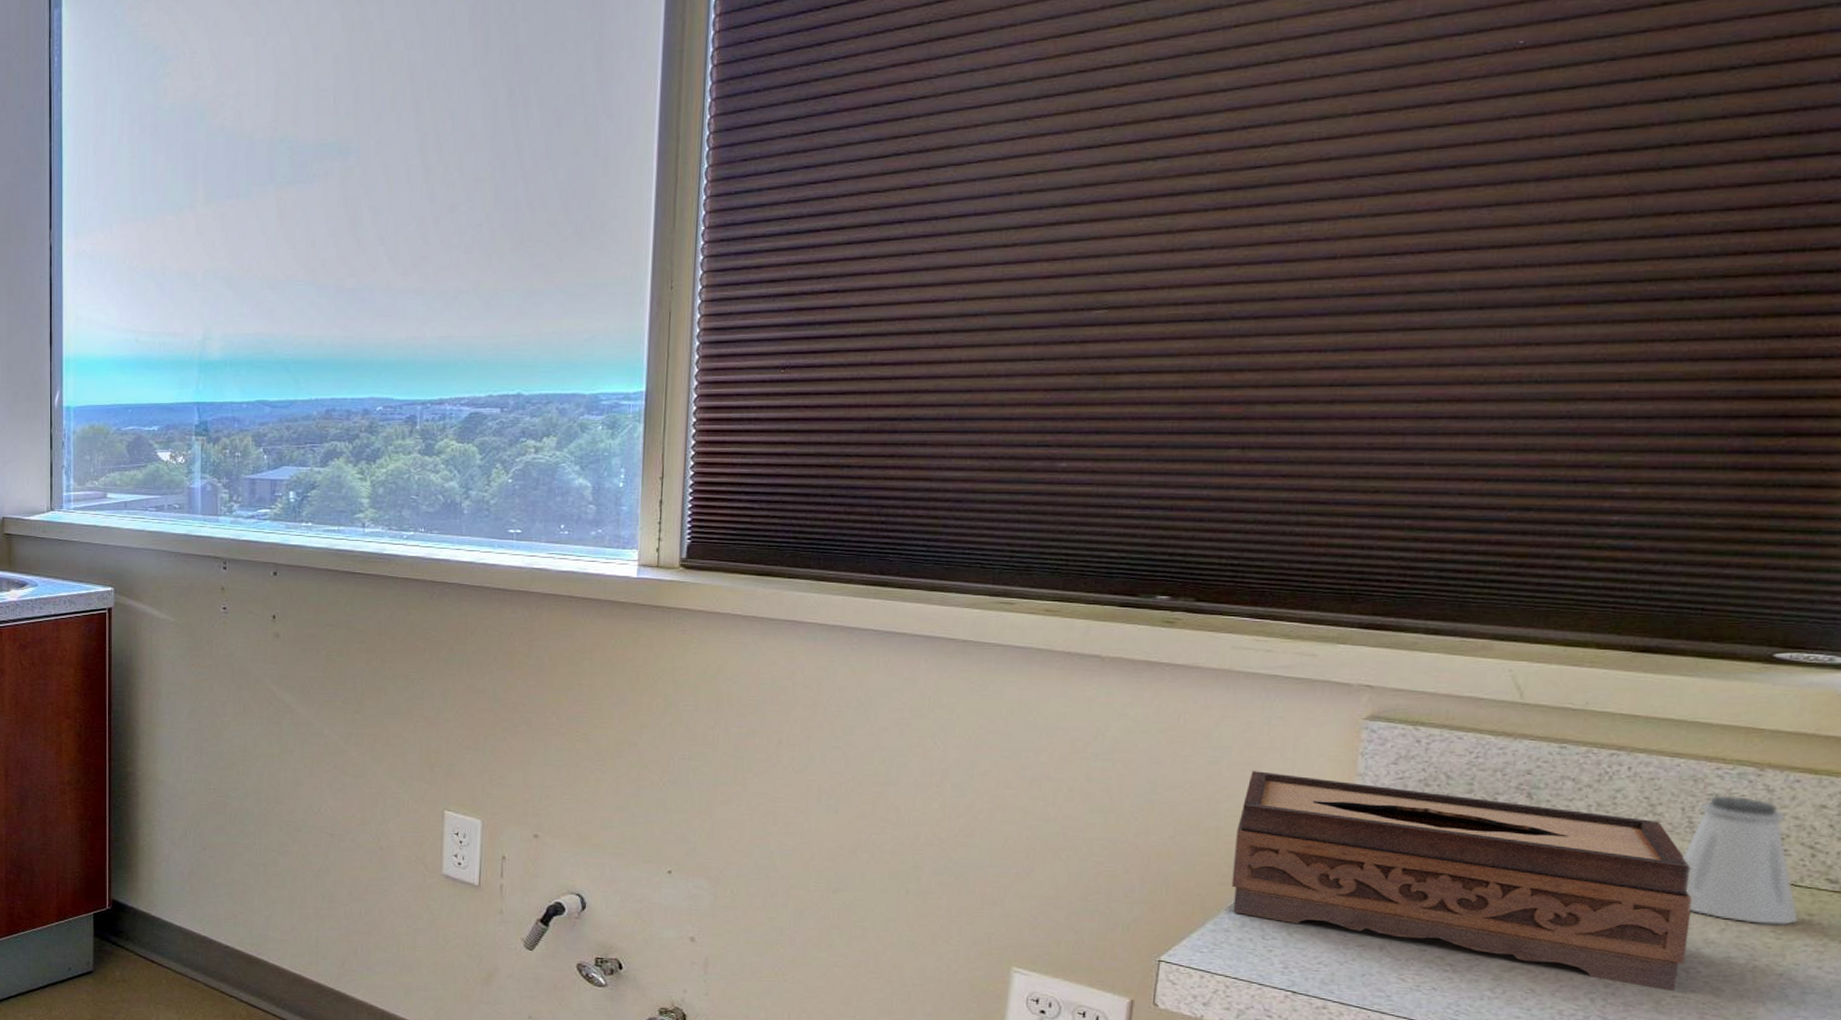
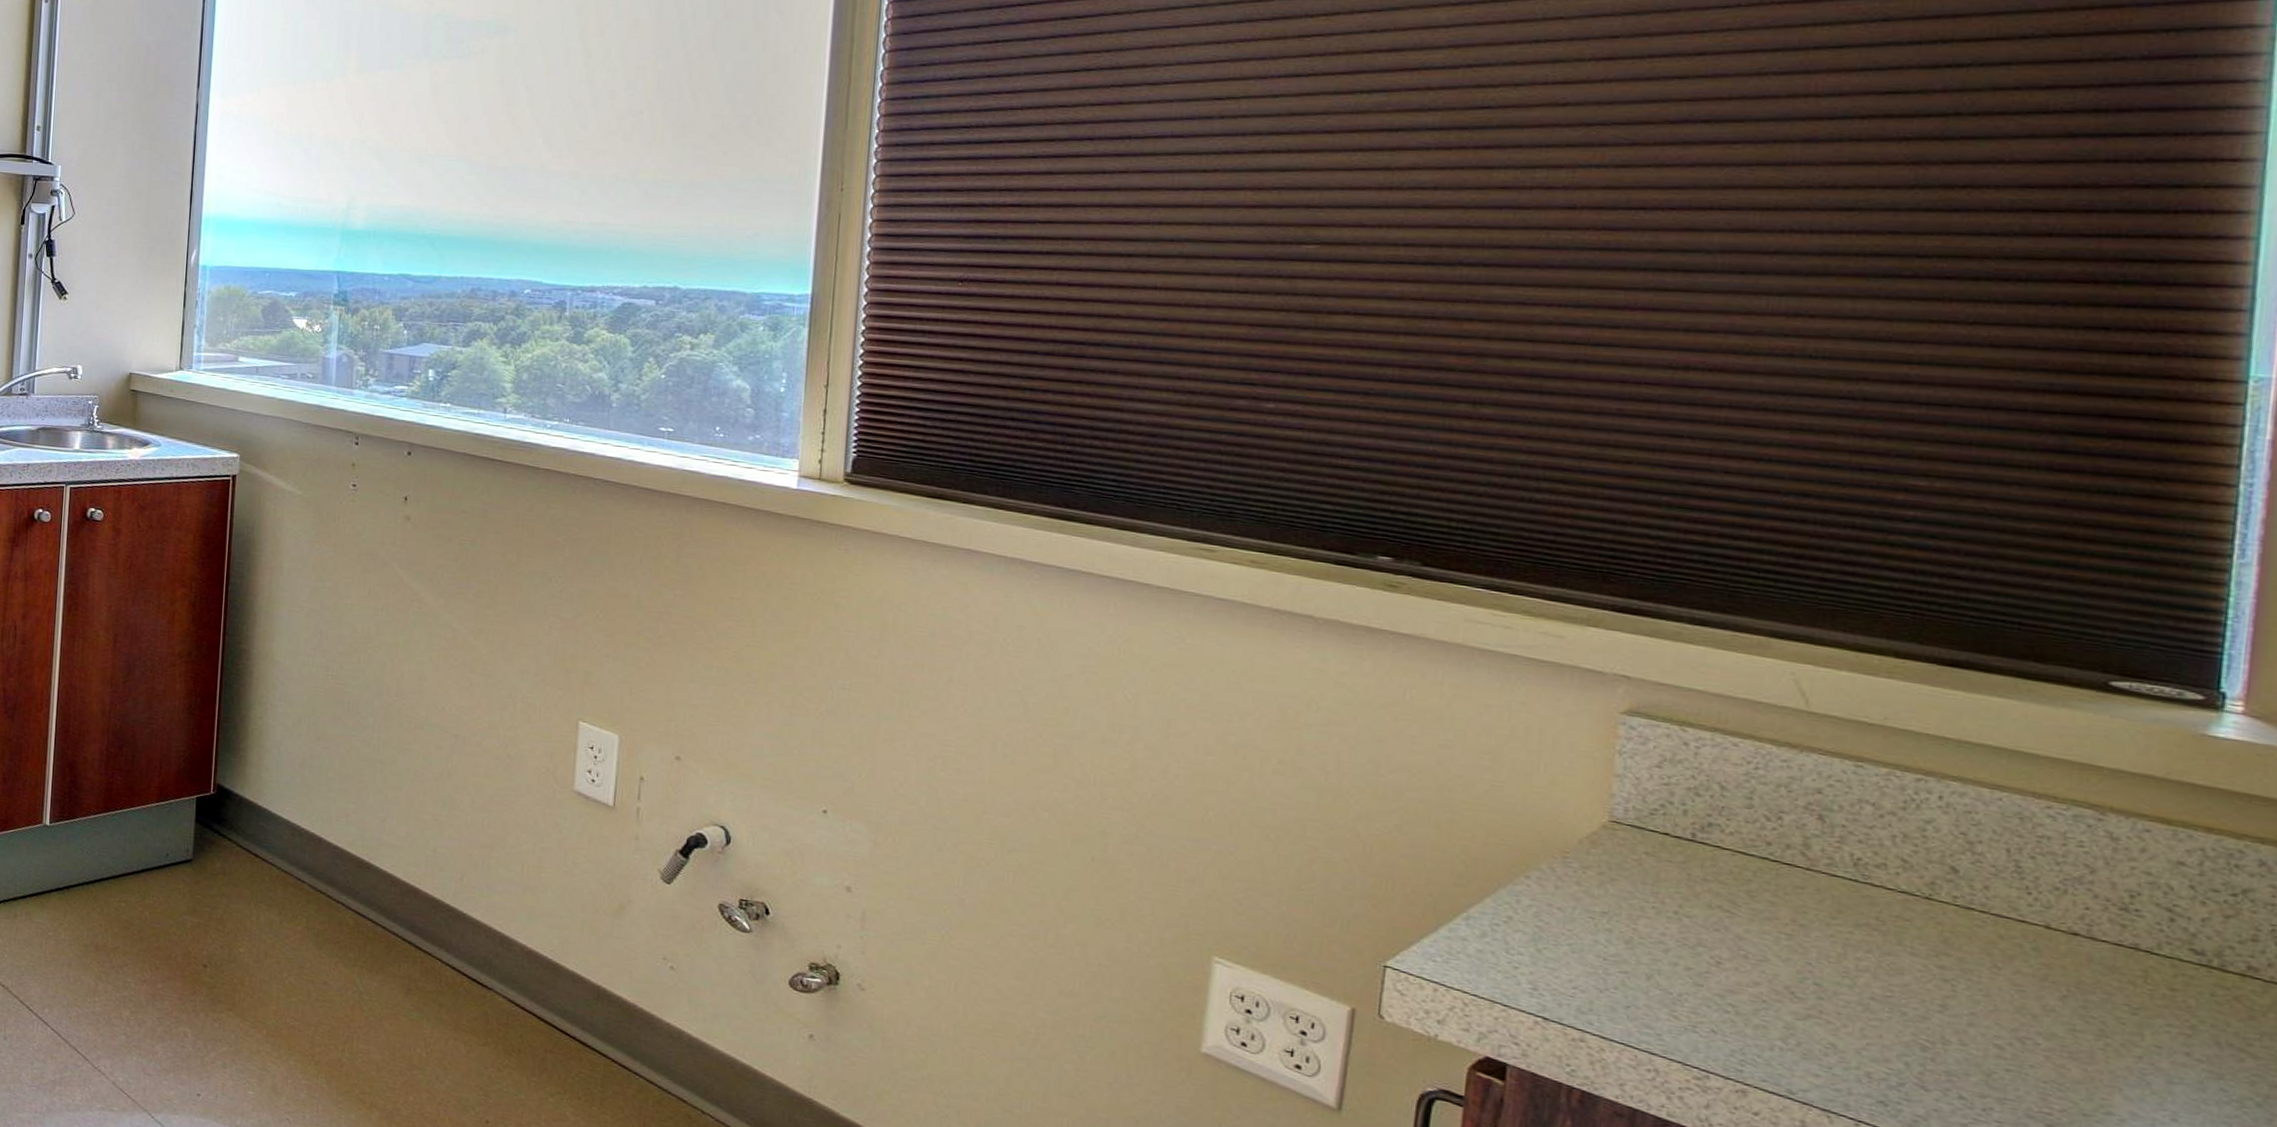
tissue box: present [1231,771,1694,992] -> none [1468,760,2026,1065]
saltshaker: present [1683,795,1799,925] -> none [2011,837,2159,999]

